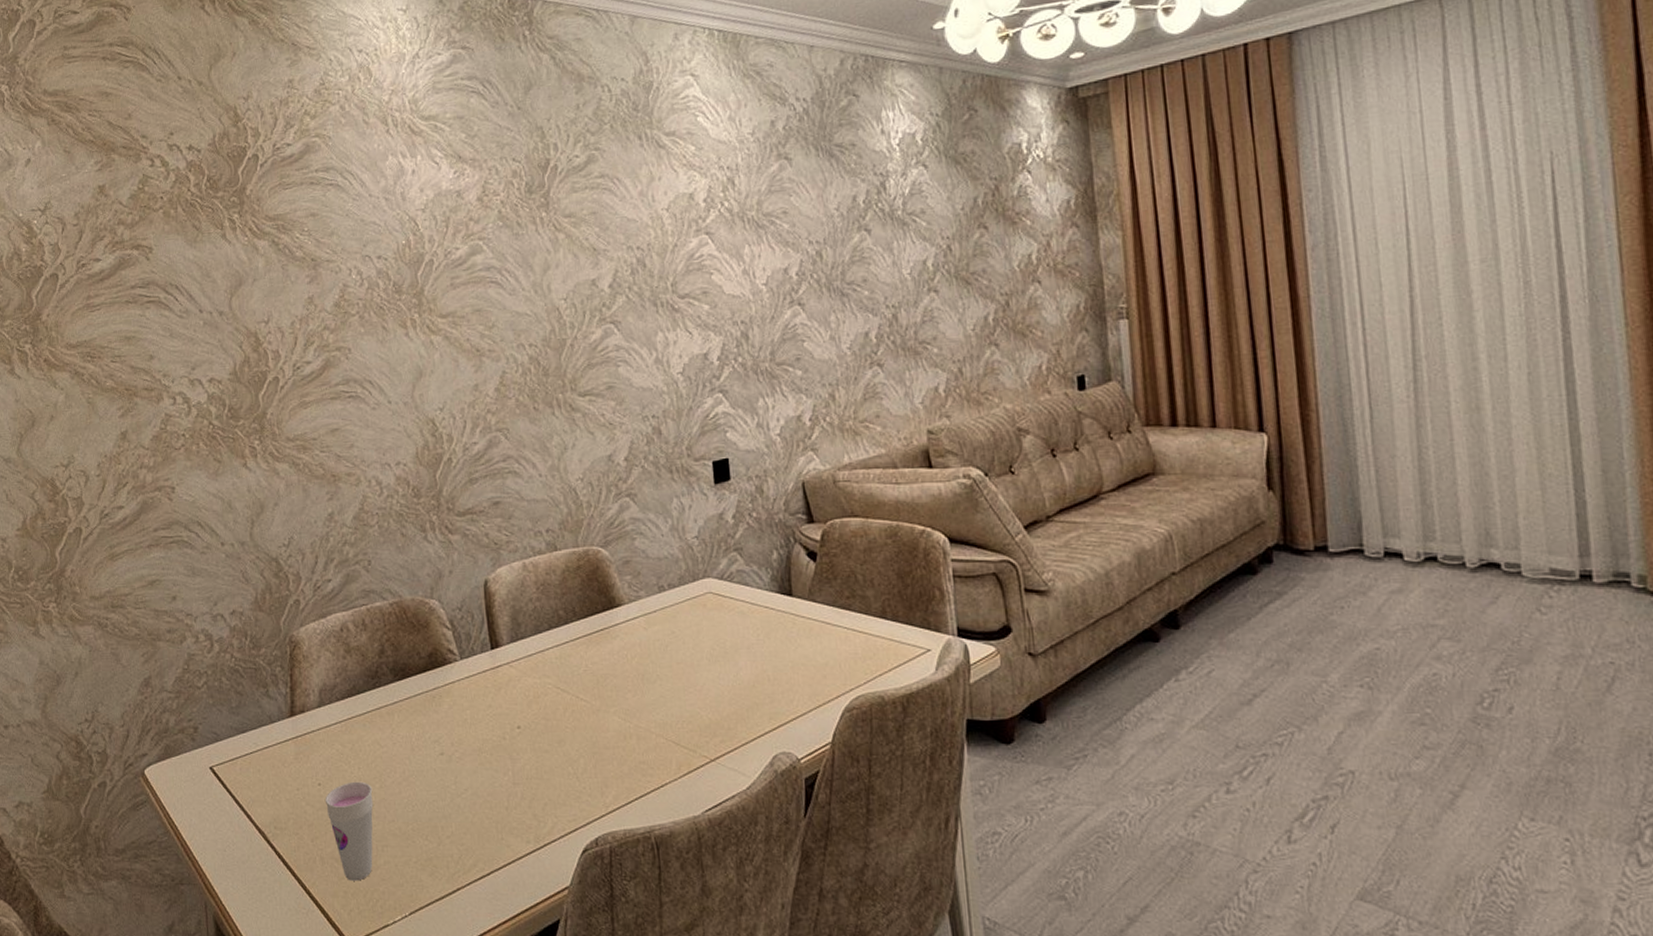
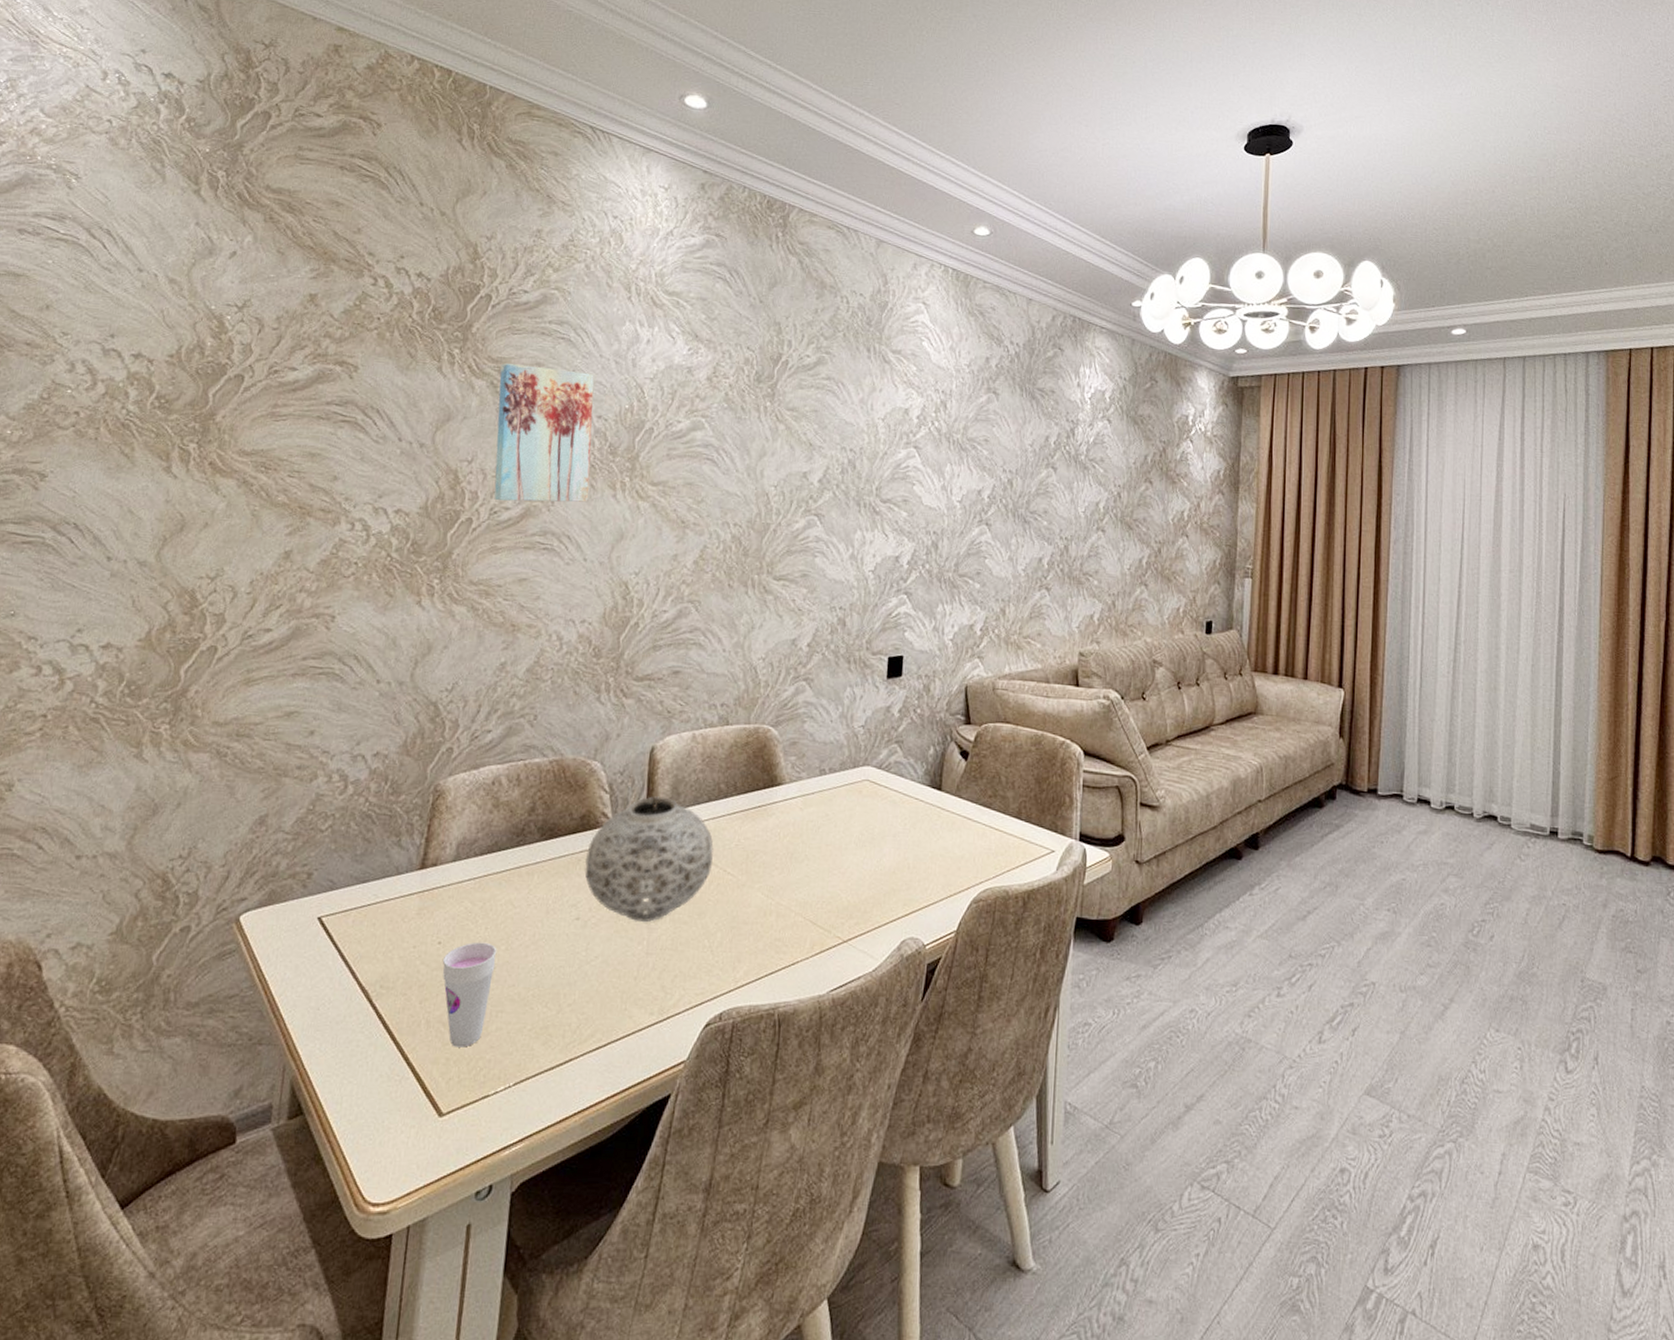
wall art: none [278,215,383,357] -> present [494,363,594,503]
vase: none [440,629,564,754] -> present [584,796,714,923]

